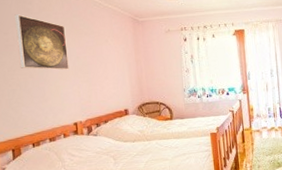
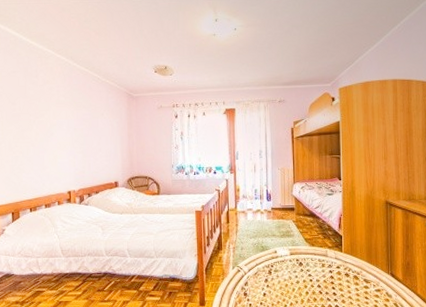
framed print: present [15,14,69,70] -> none [22,86,67,141]

